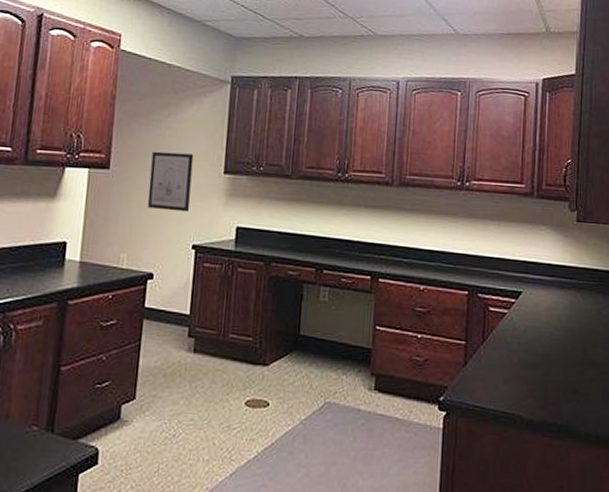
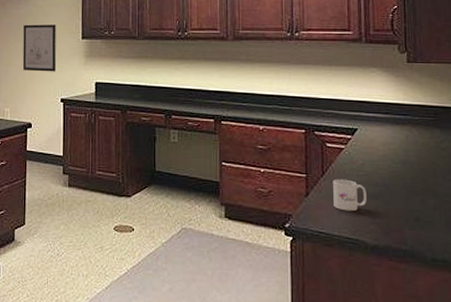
mug: none [492,346,526,383] -> present [333,179,367,212]

